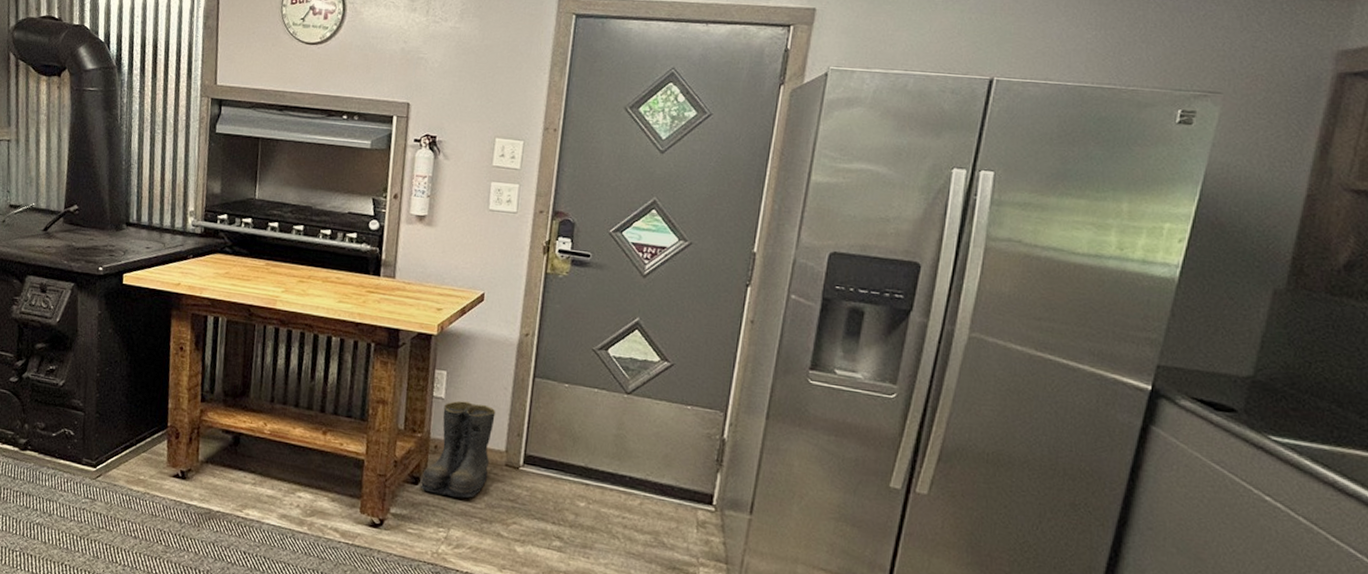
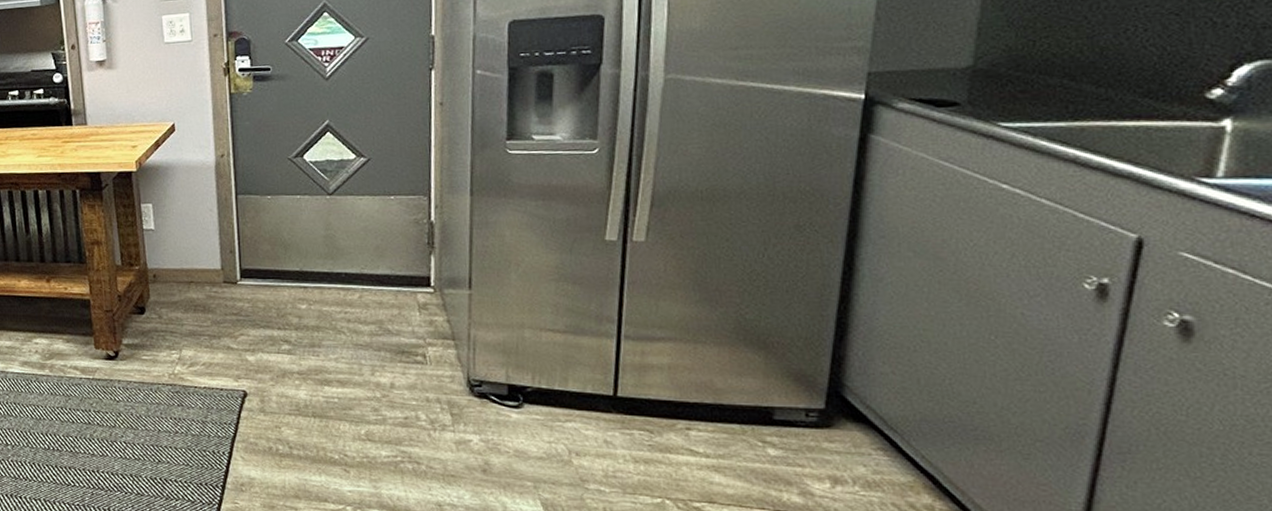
boots: present [421,401,496,499] -> none [146,228,210,320]

